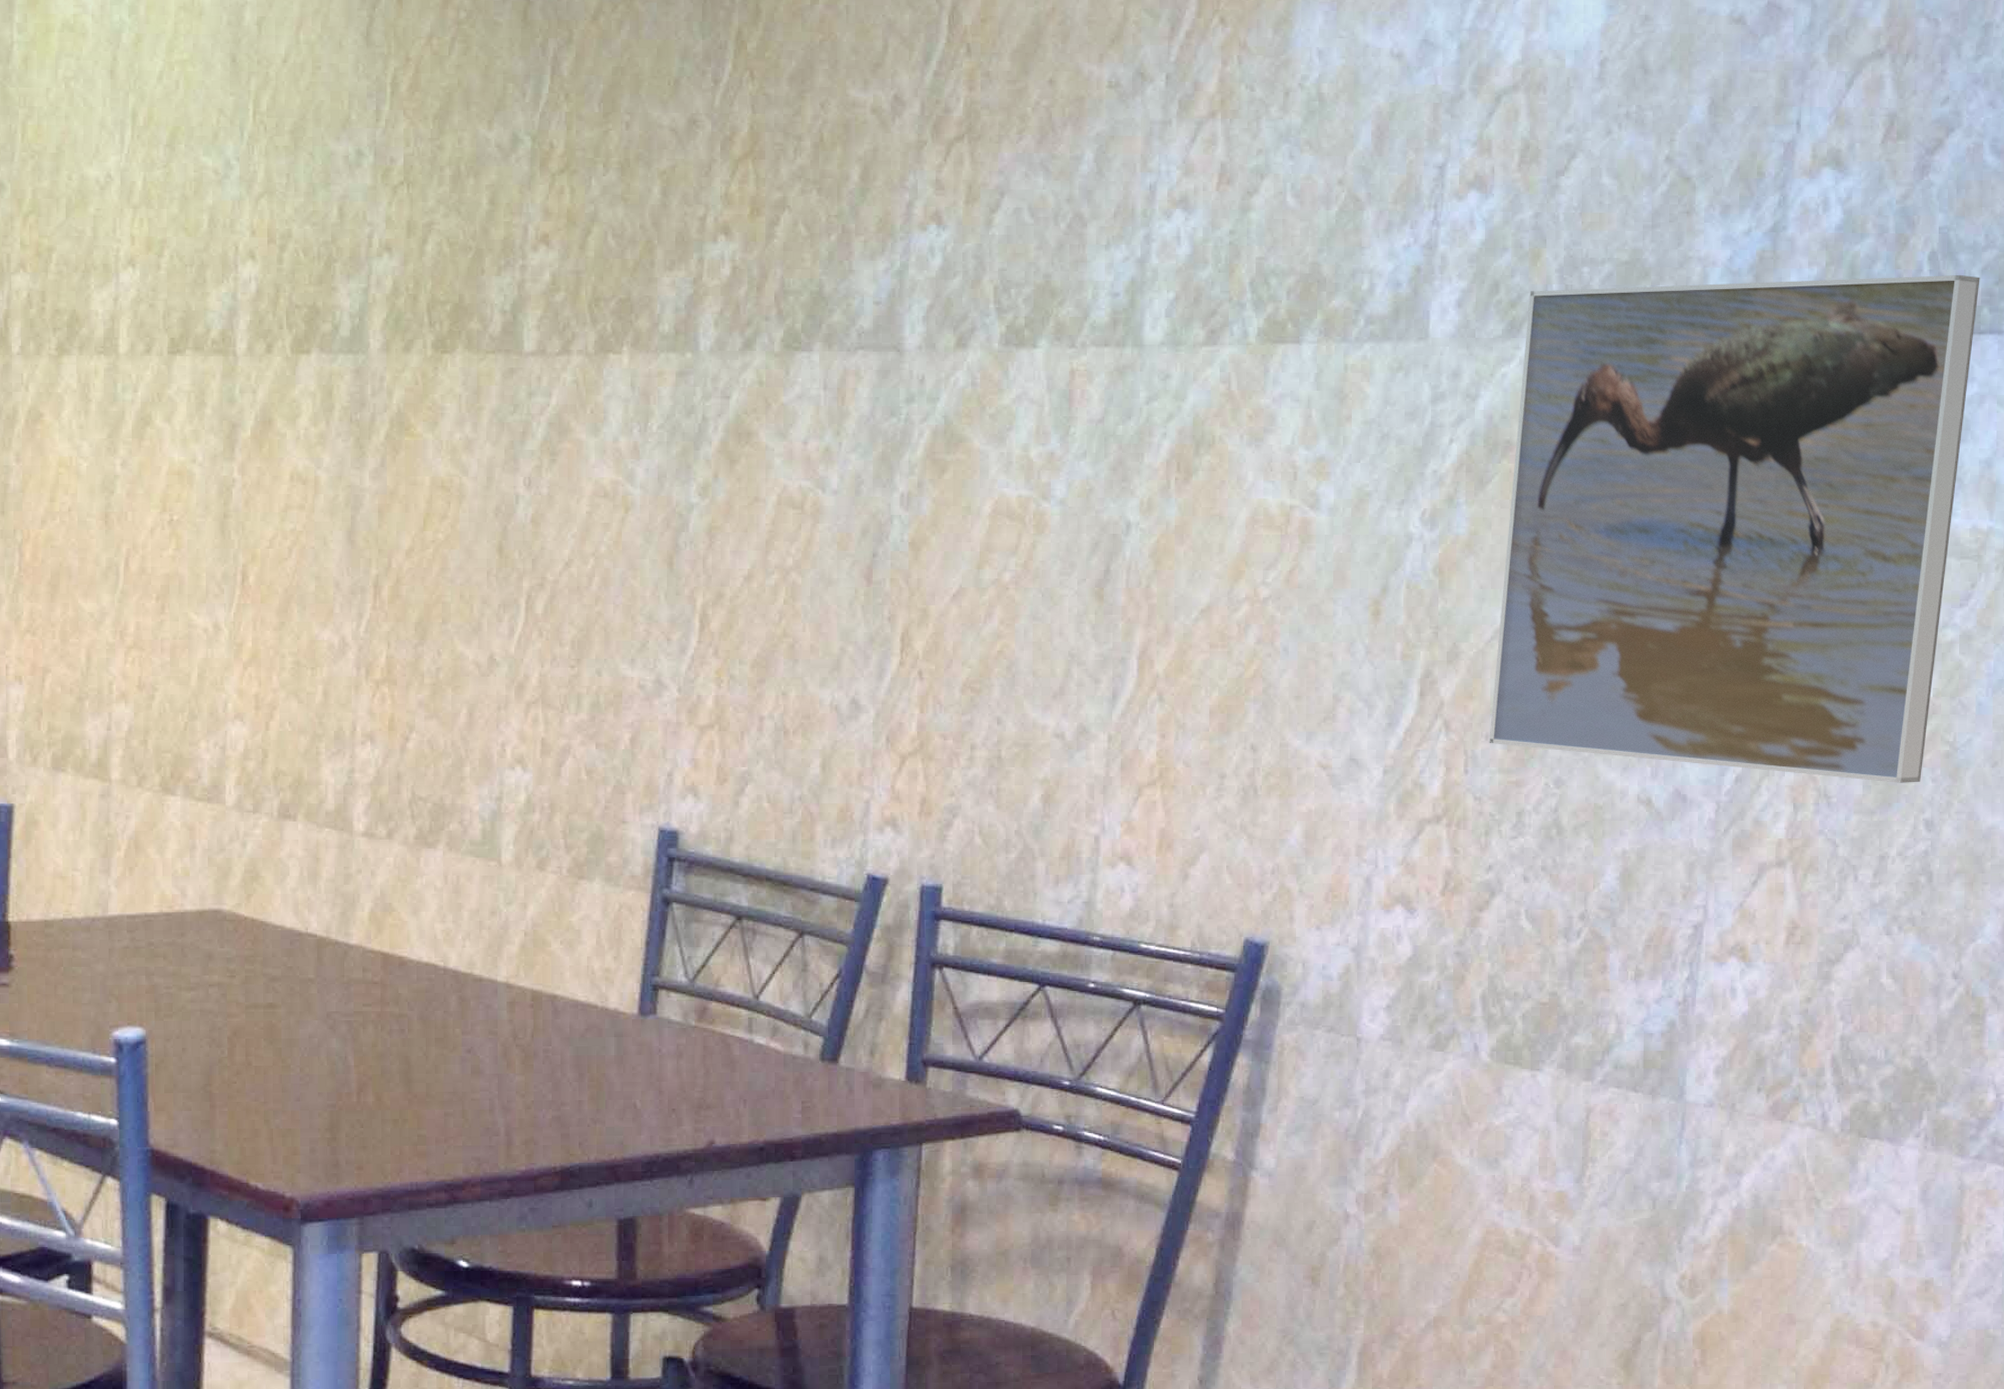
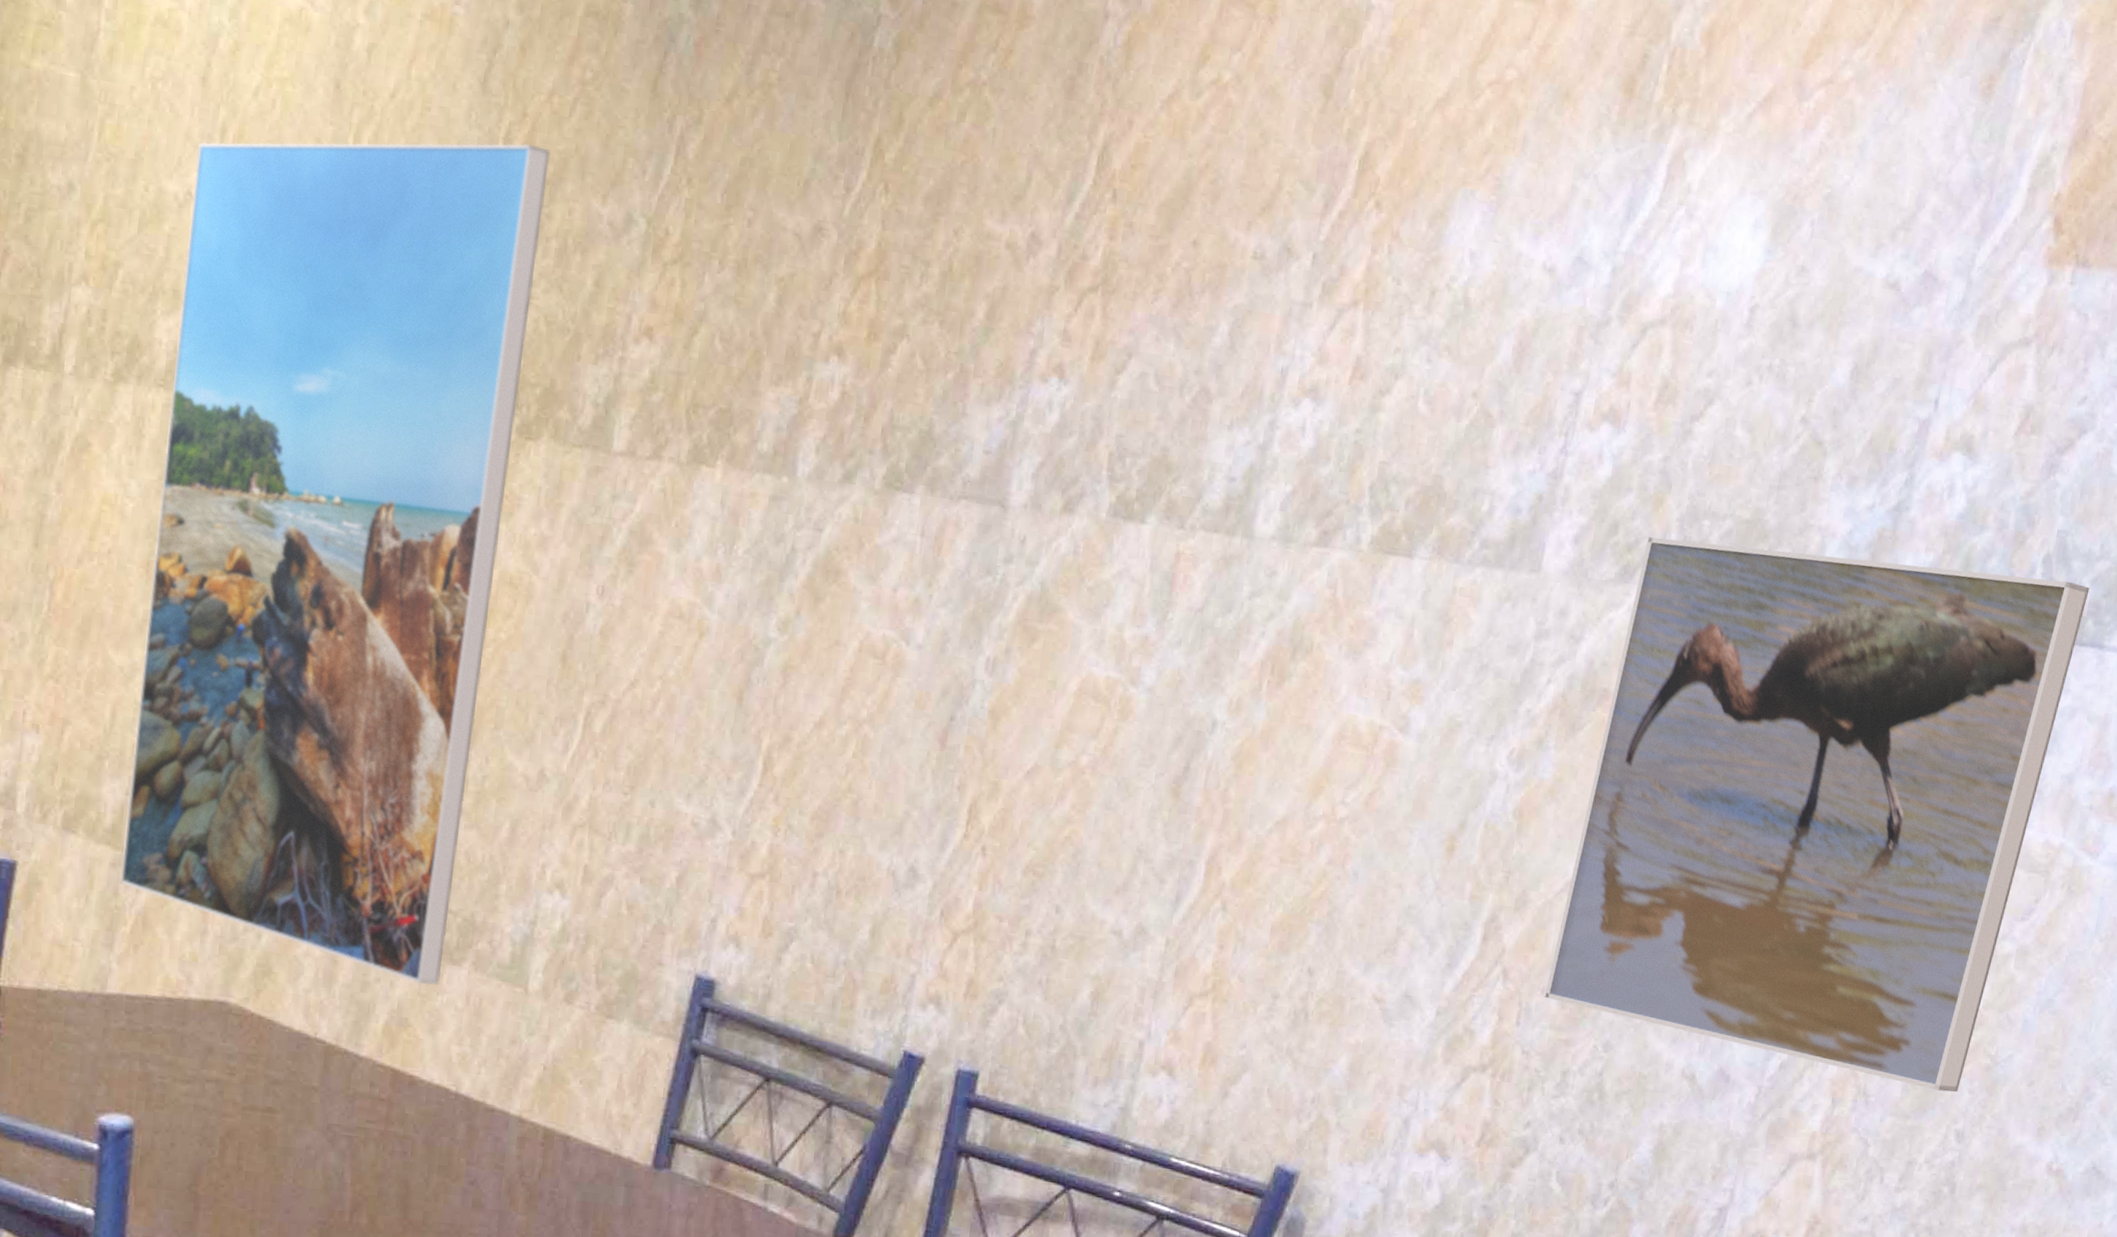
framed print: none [109,85,435,870] -> present [120,142,550,985]

